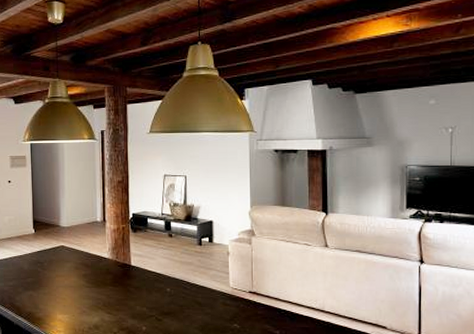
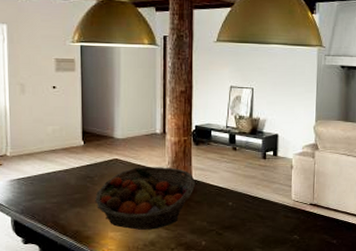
fruit basket: none [44,253,134,313] -> present [94,167,195,230]

